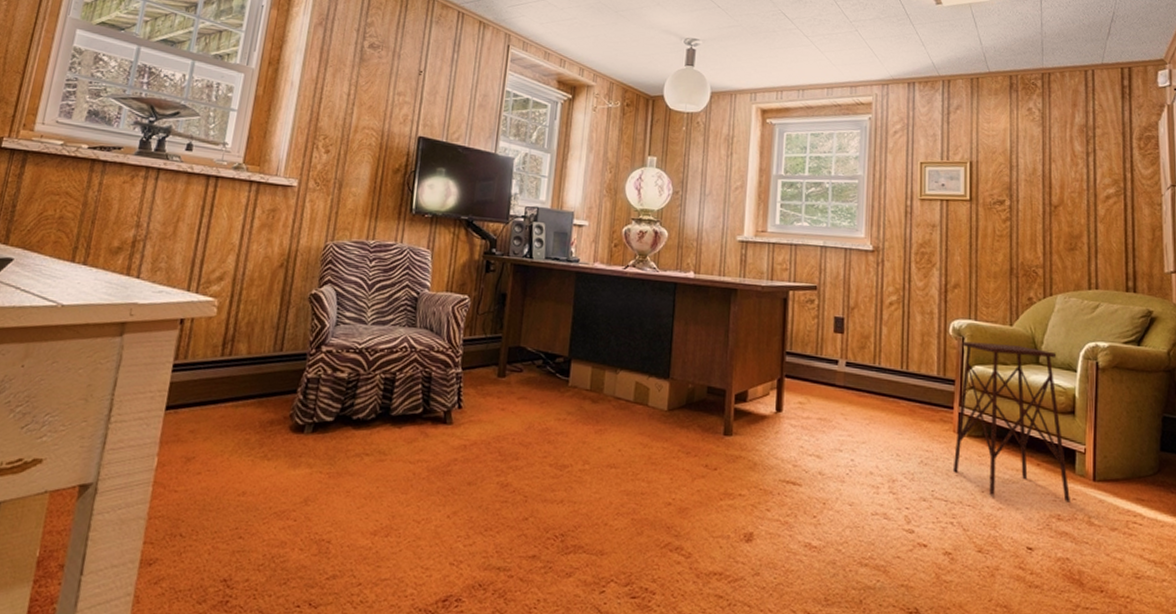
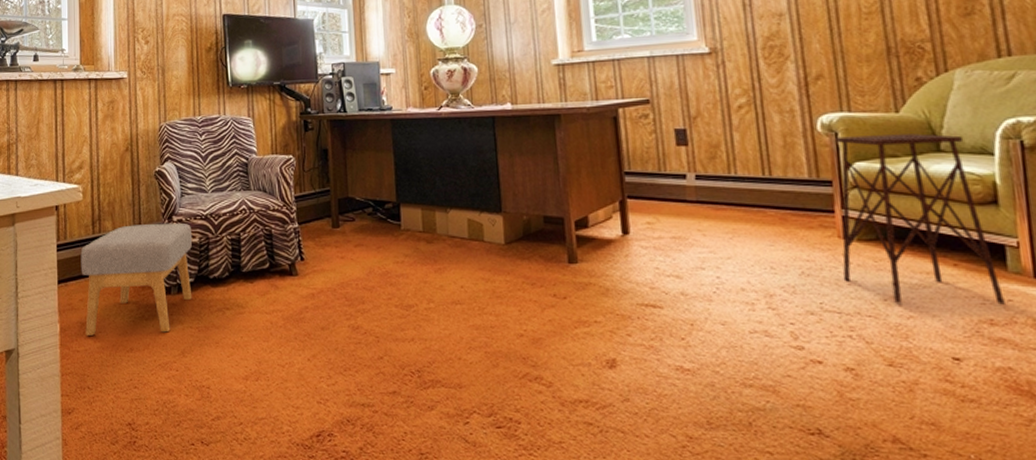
footstool: none [189,350,342,476] -> present [80,222,193,336]

